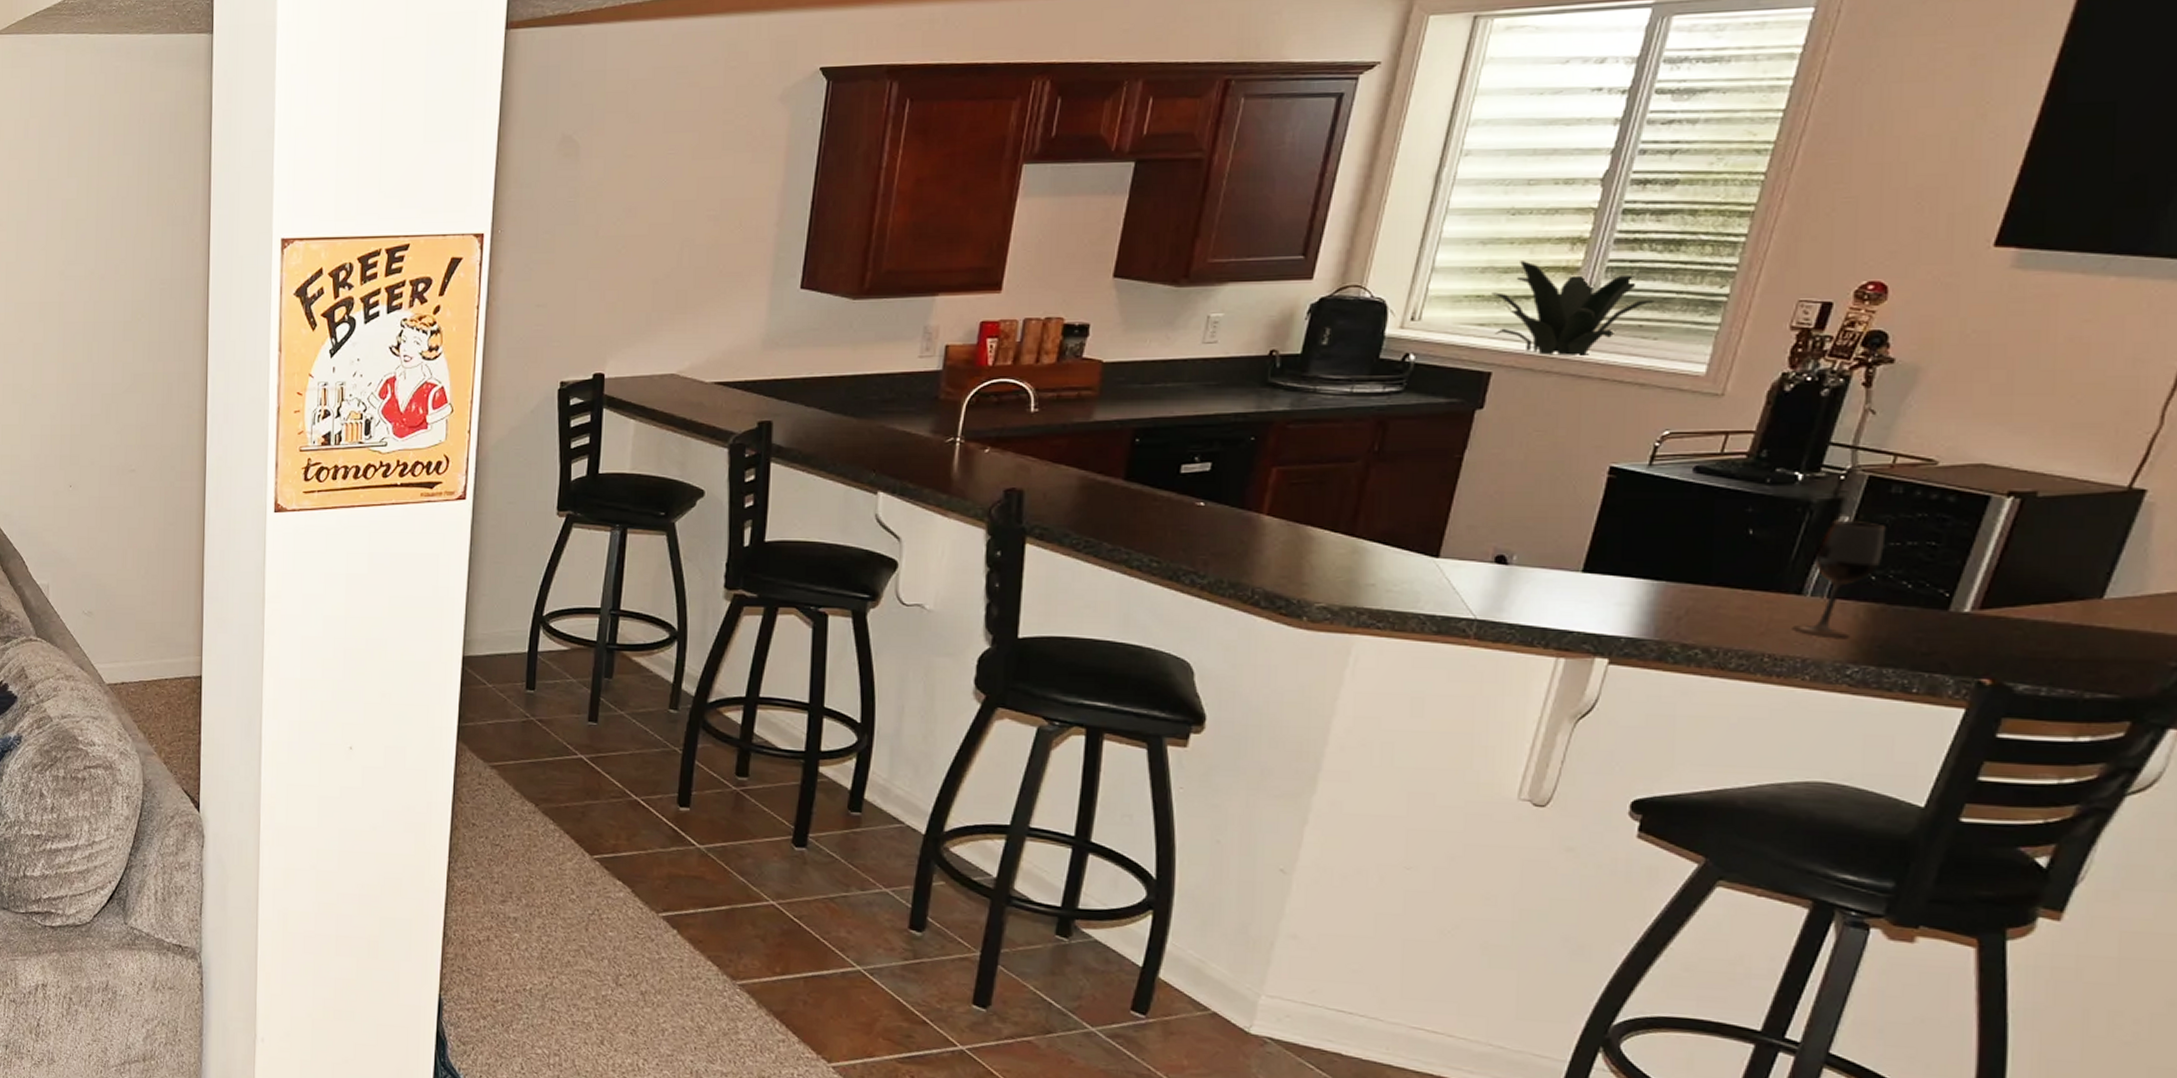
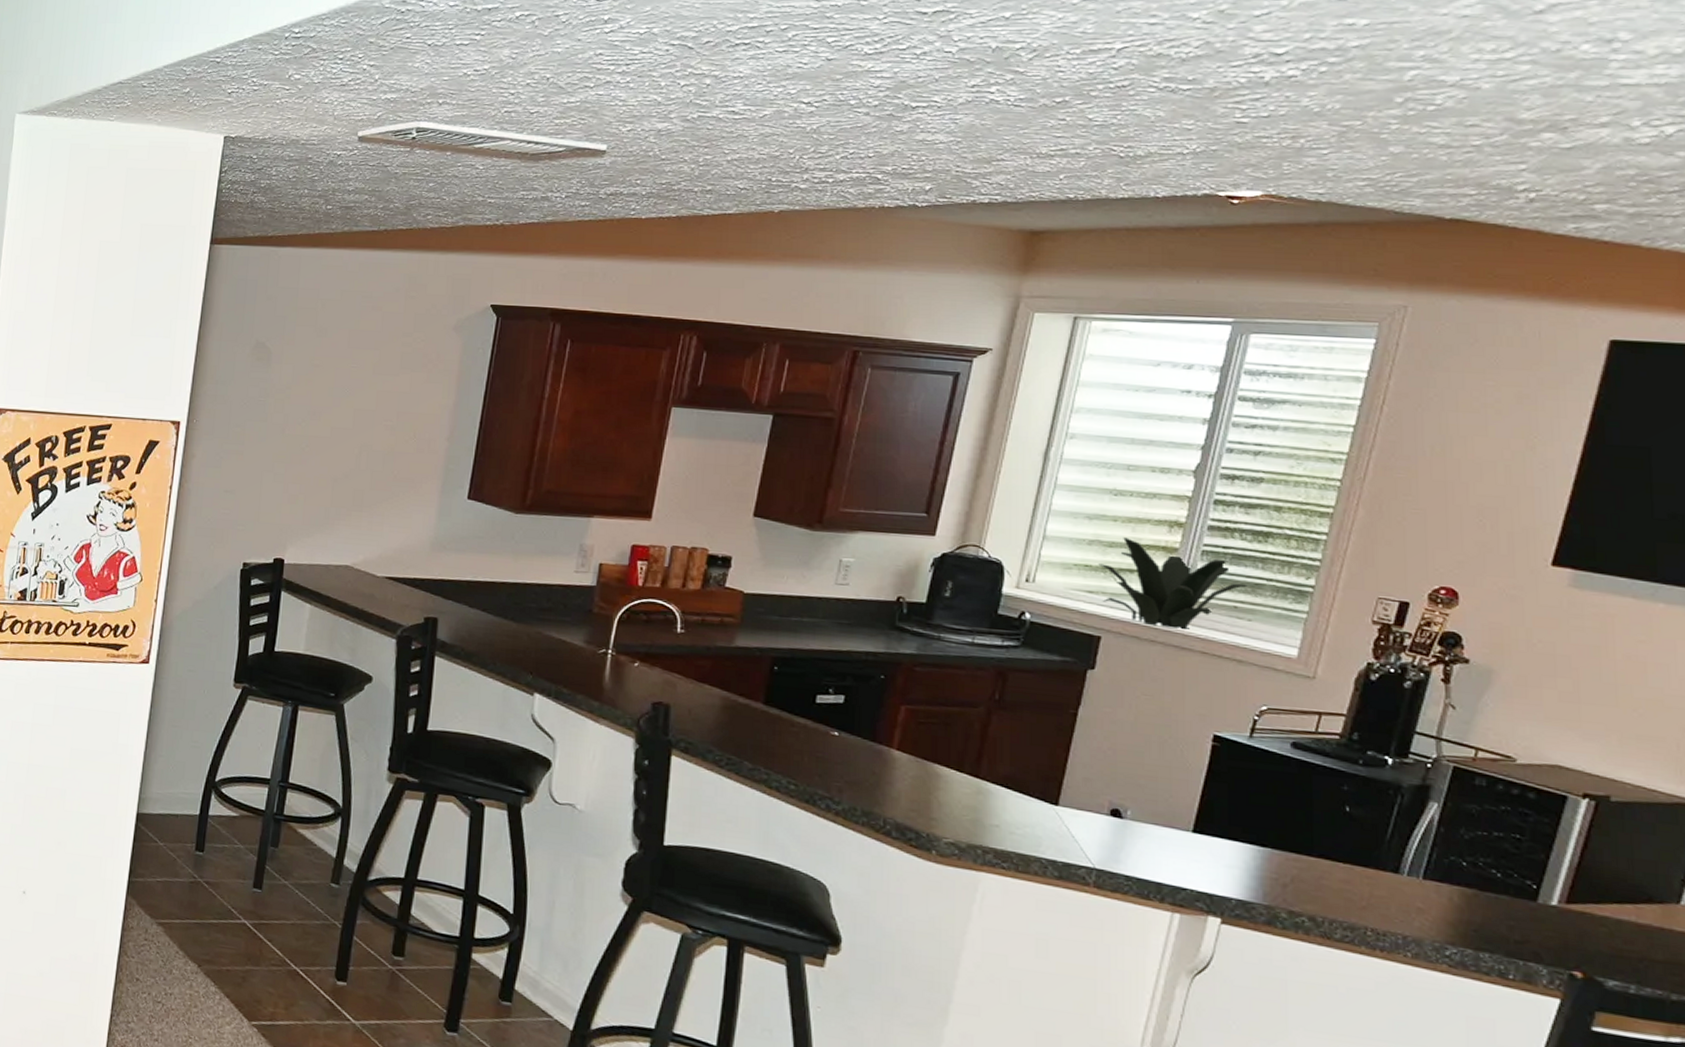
wine glass: present [1792,520,1887,640] -> none [1391,805,1474,921]

